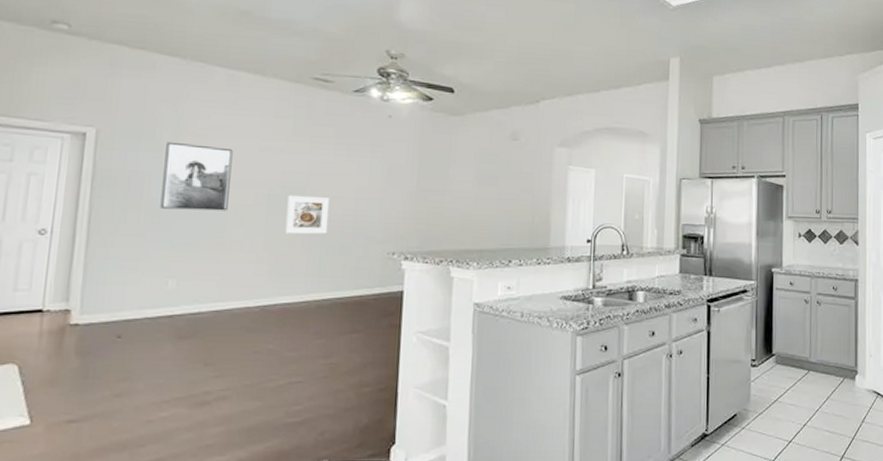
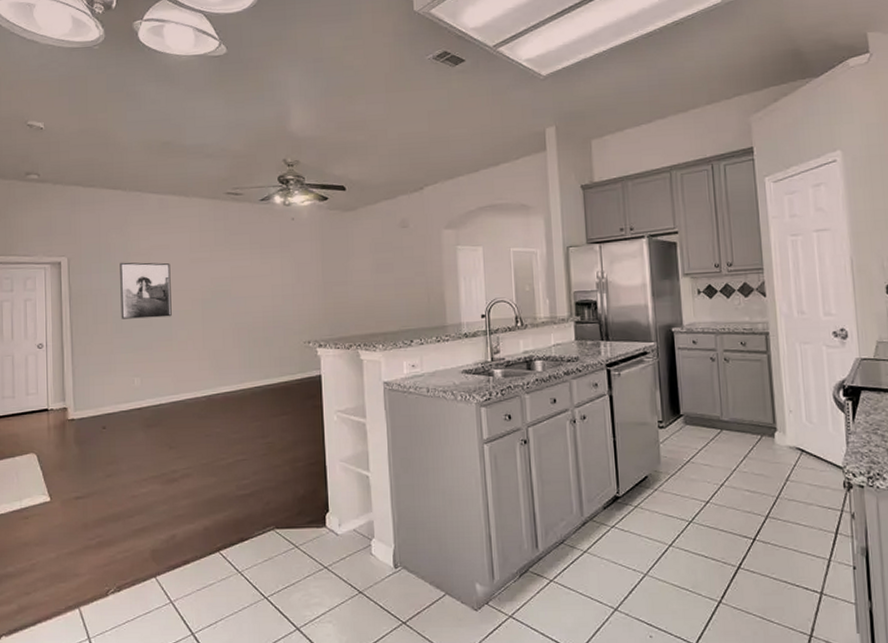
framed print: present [285,194,330,235] -> none [217,297,253,332]

